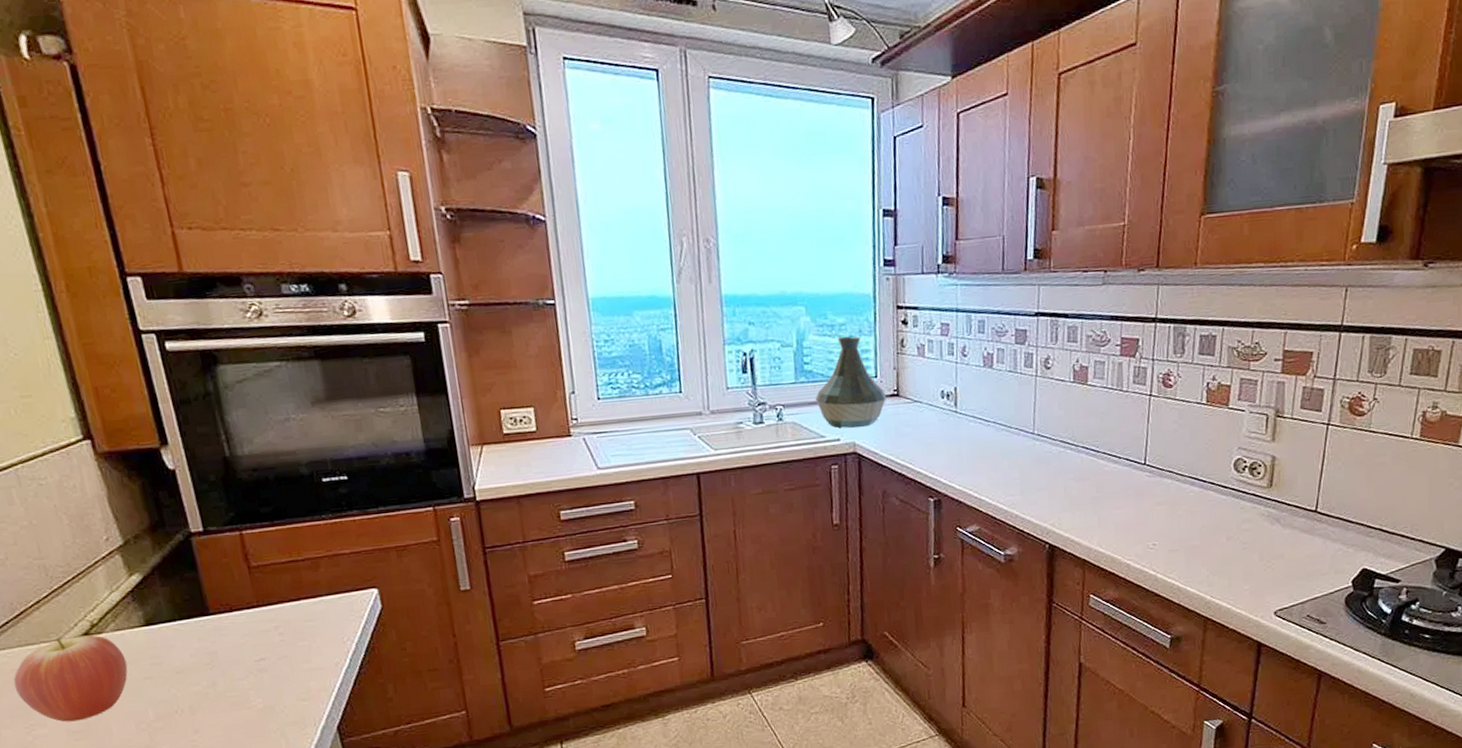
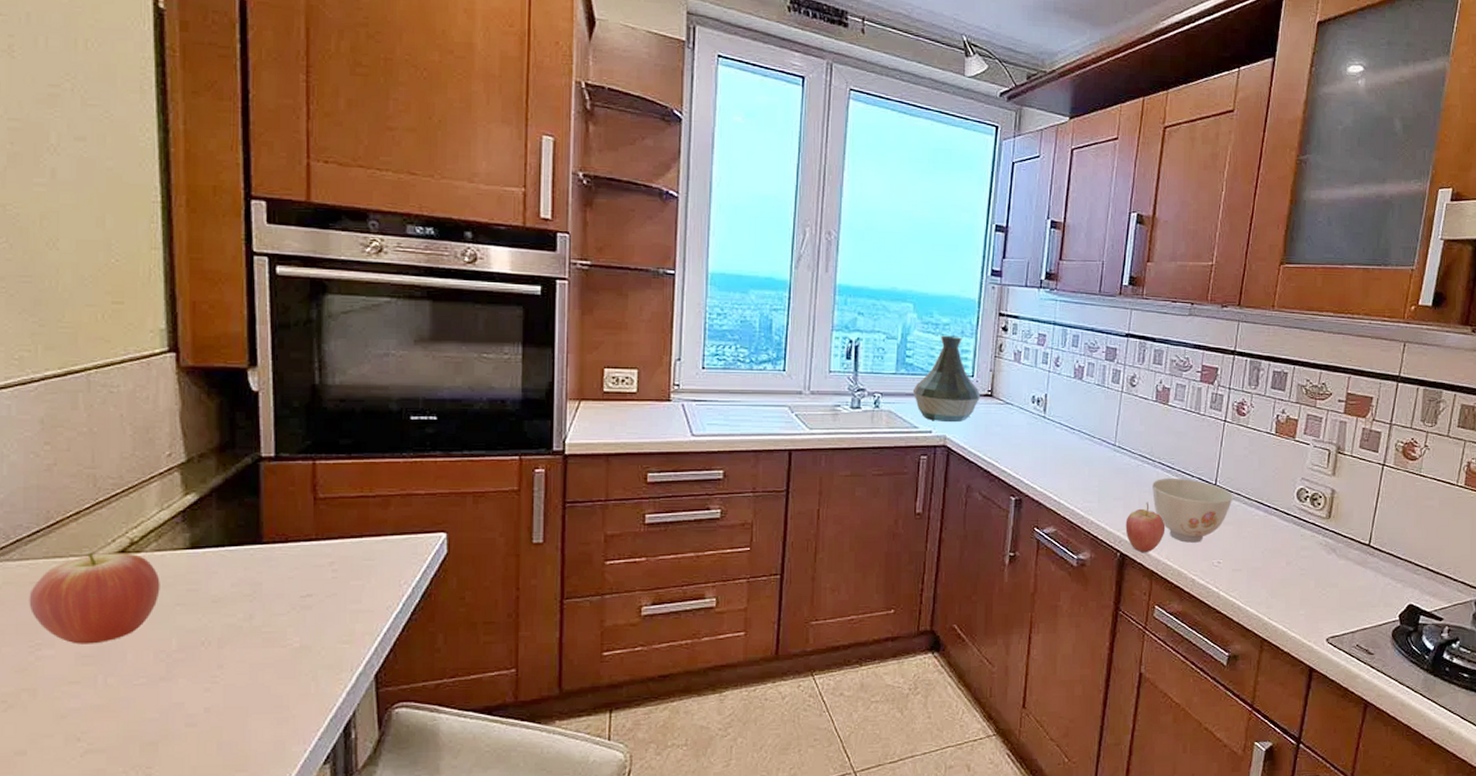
fruit: none [1052,489,1095,542] -> present [1125,502,1166,552]
bowl: none [1077,461,1165,528] -> present [1152,479,1233,543]

